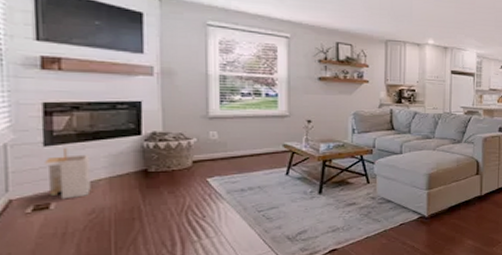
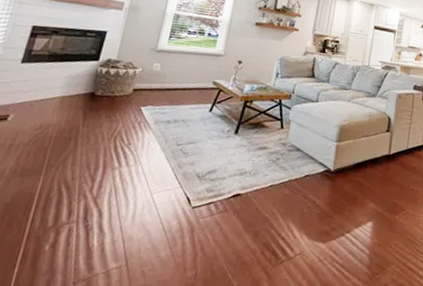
storage bin: present [45,147,91,200] -> none [11,65,53,113]

